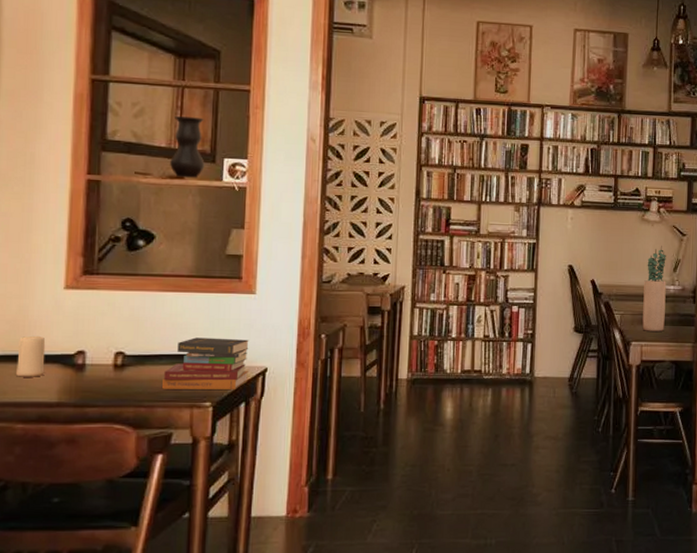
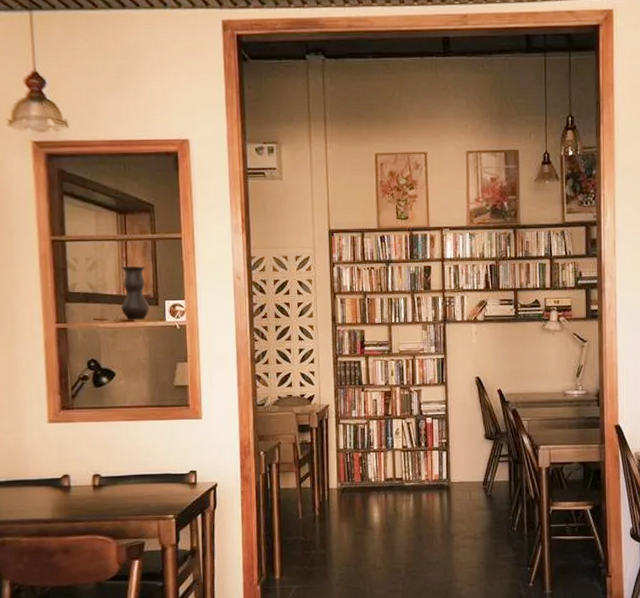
candle: present [15,335,46,377] -> none [17,463,40,499]
books: present [162,337,249,391] -> none [133,459,203,505]
vase: present [642,246,666,331] -> none [548,353,571,435]

